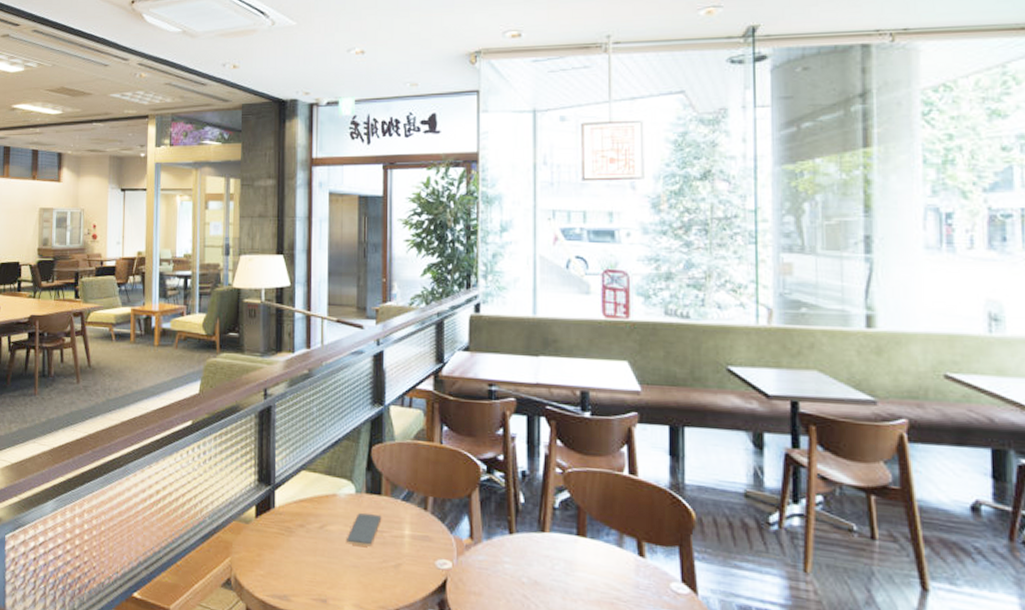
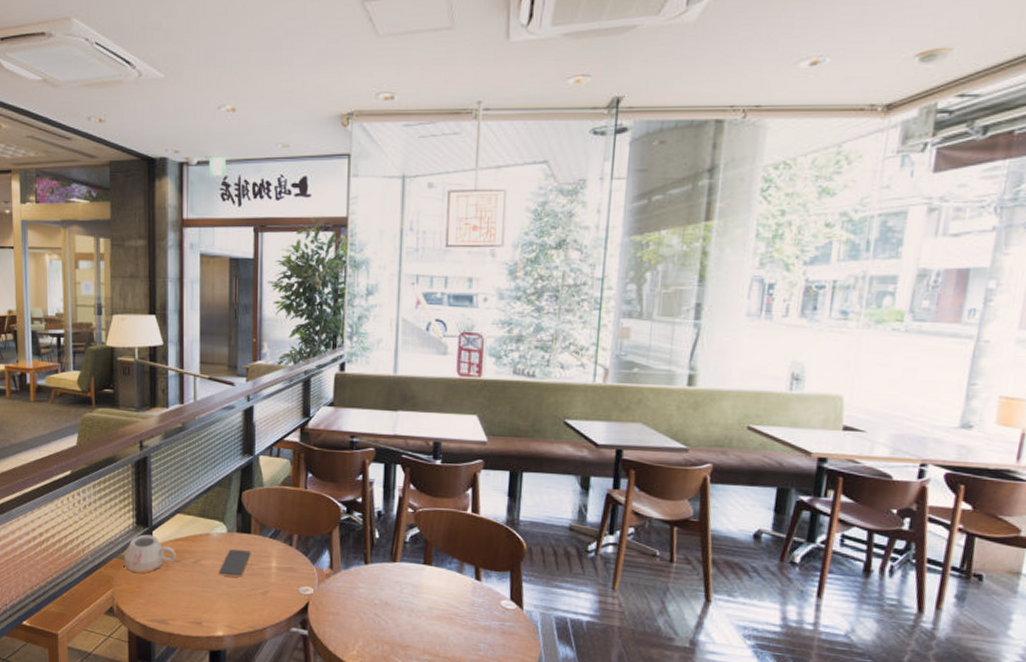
cup: none [243,494,301,539] -> present [123,534,177,573]

